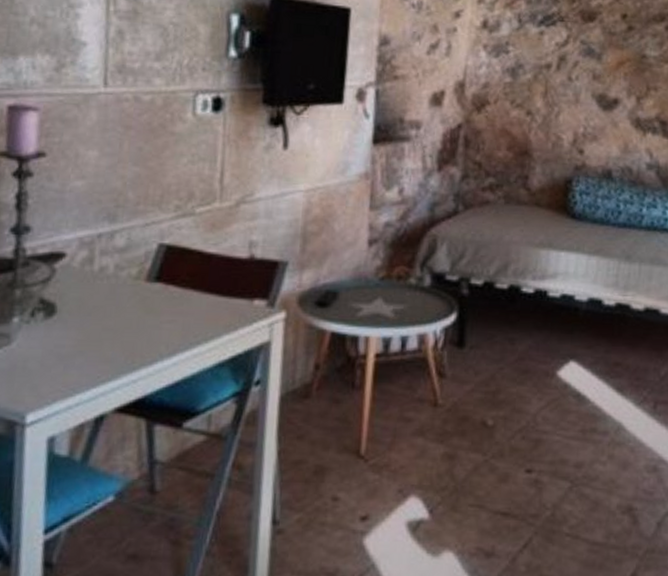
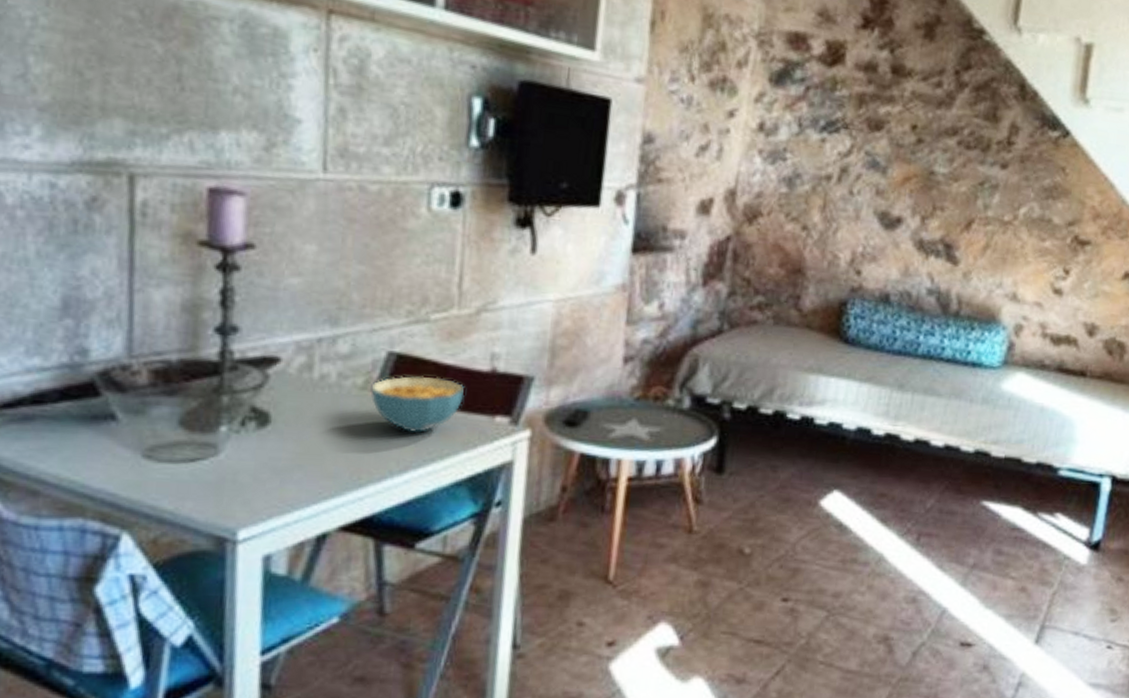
cereal bowl: none [143,264,226,318] -> present [370,375,465,433]

